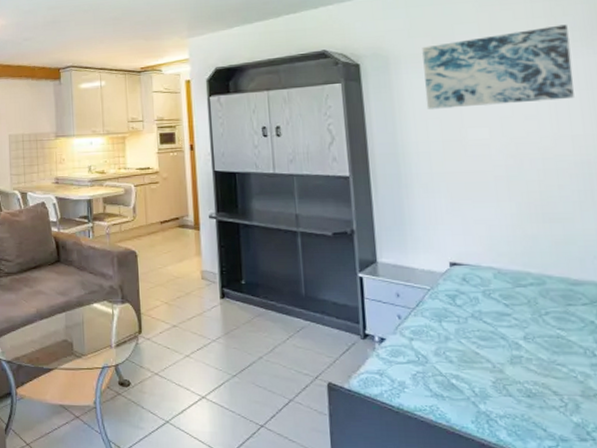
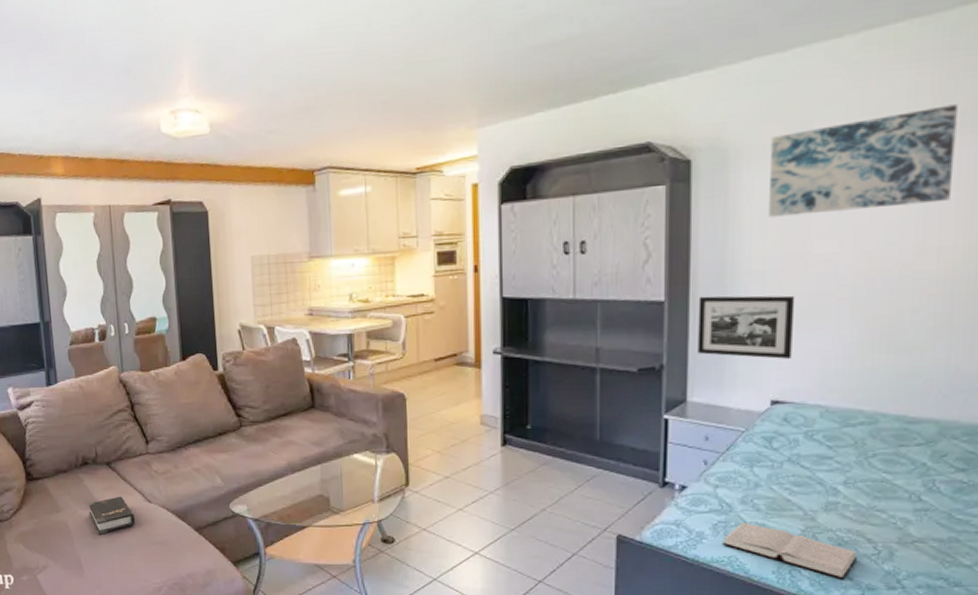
picture frame: none [378,172,462,227] -> present [698,295,795,359]
hardback book: none [423,374,548,431] -> present [722,523,858,580]

